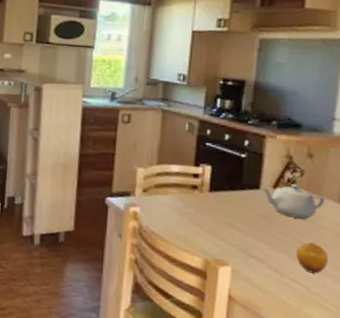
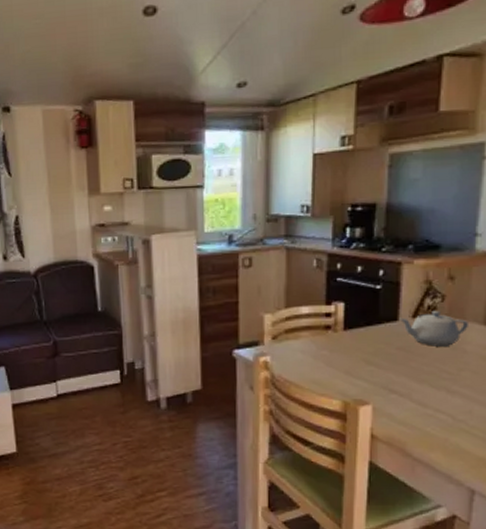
fruit: present [296,241,329,274] -> none [439,369,475,401]

